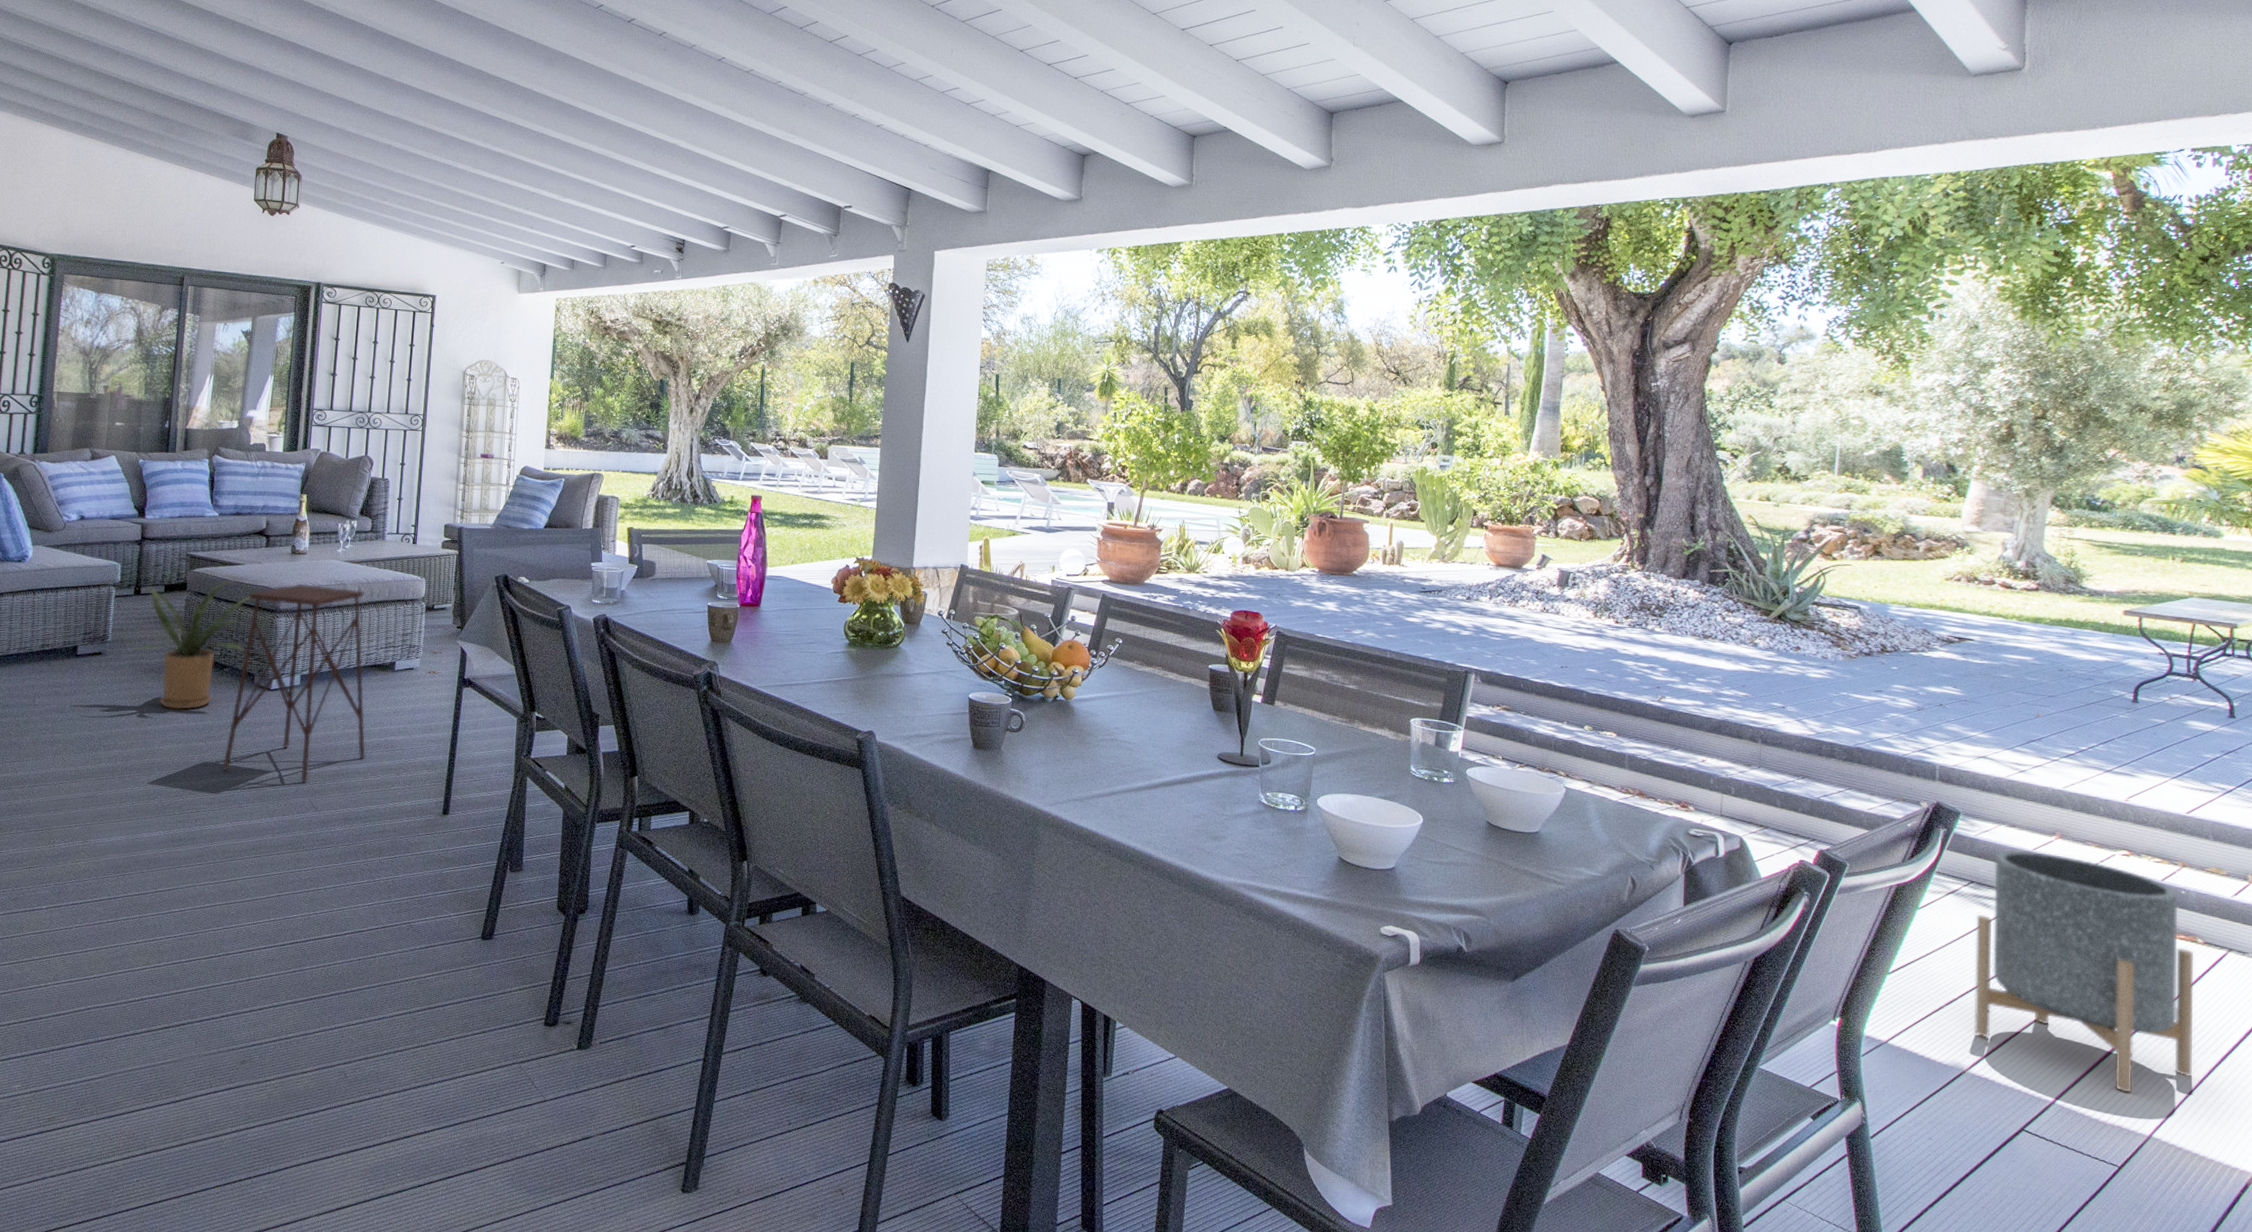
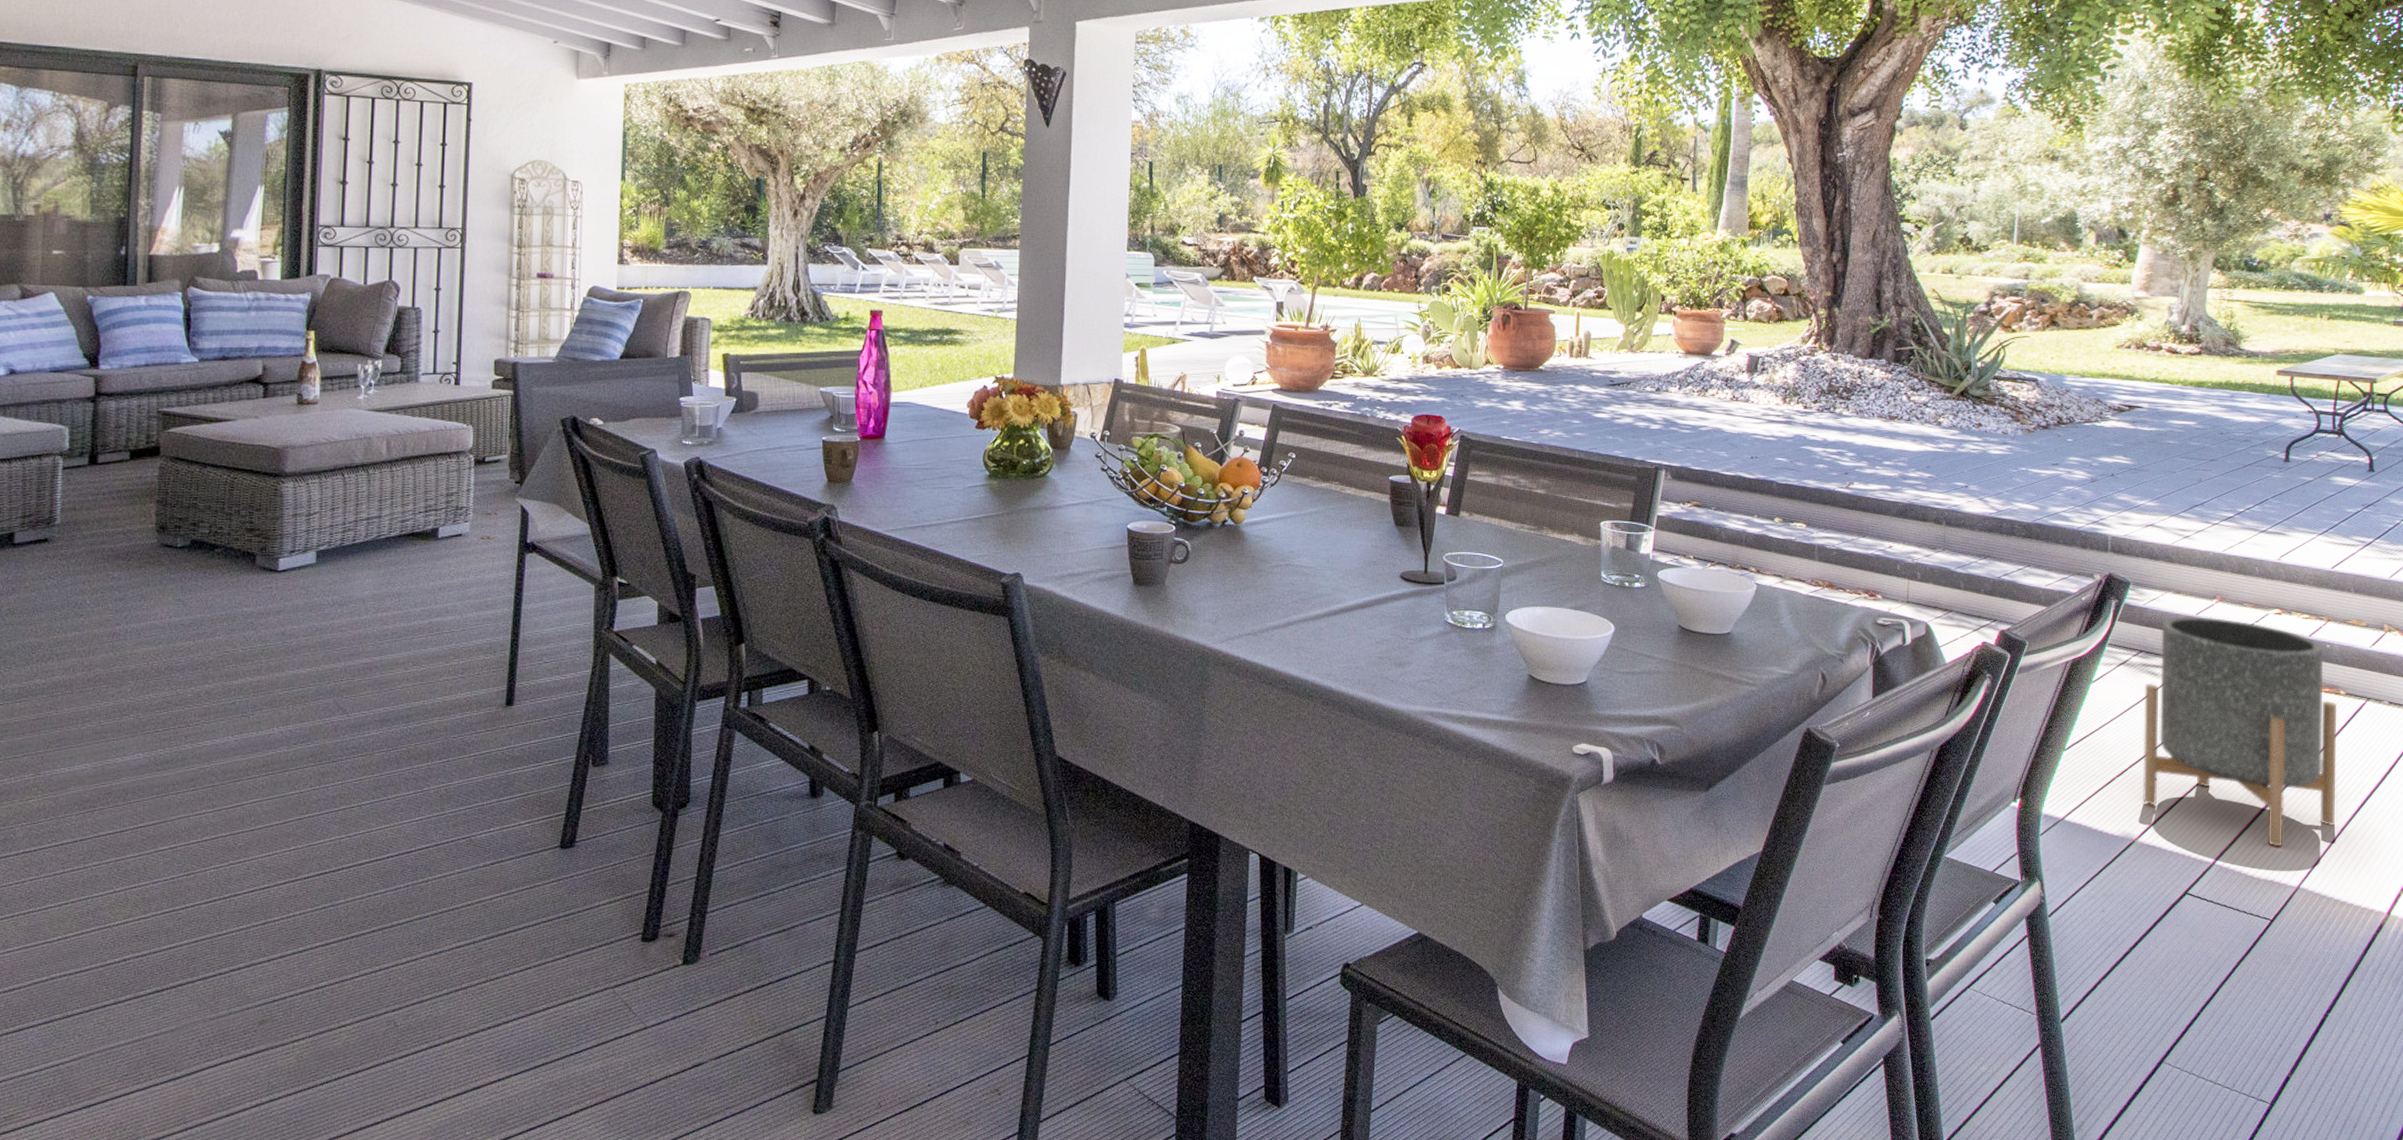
house plant: present [133,578,250,710] -> none [91,438,246,604]
side table: present [222,583,366,782] -> none [218,440,406,680]

